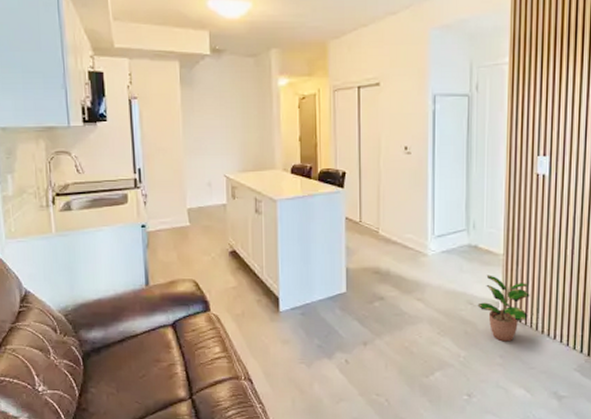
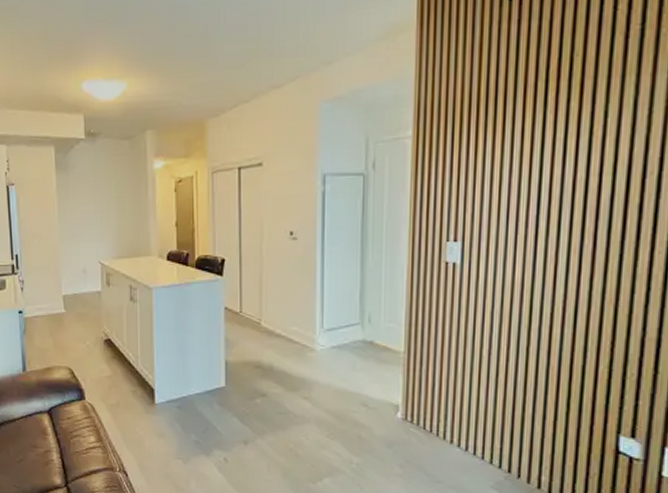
potted plant: present [477,275,530,342] -> none [373,374,436,451]

